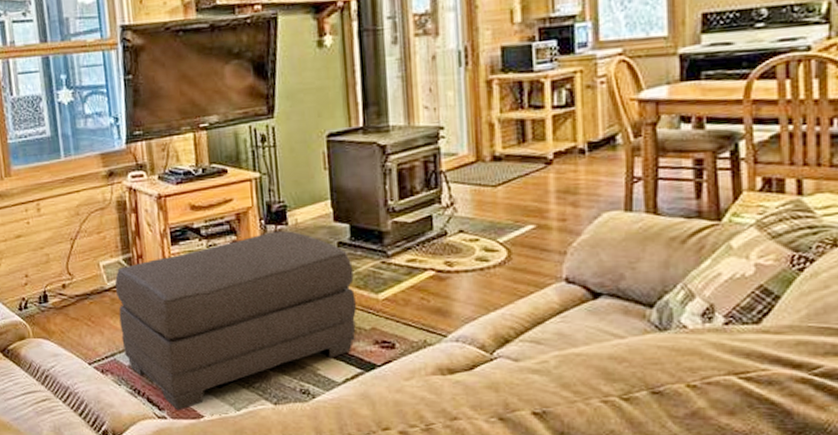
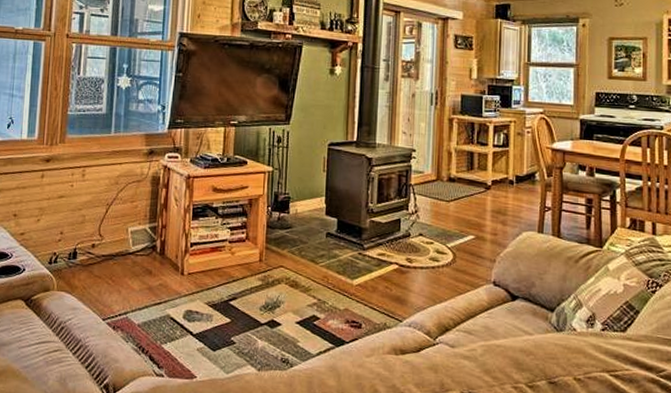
ottoman: present [114,231,356,411] -> none [136,218,336,370]

